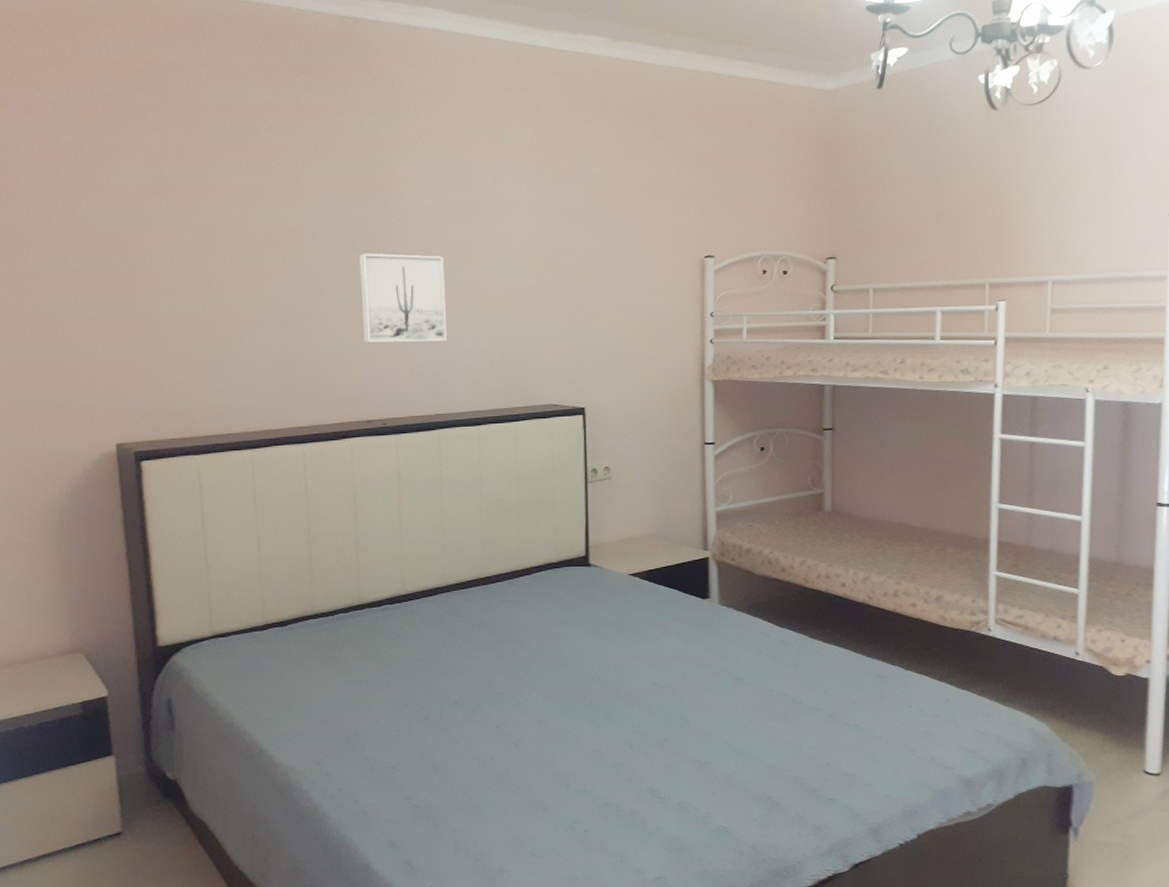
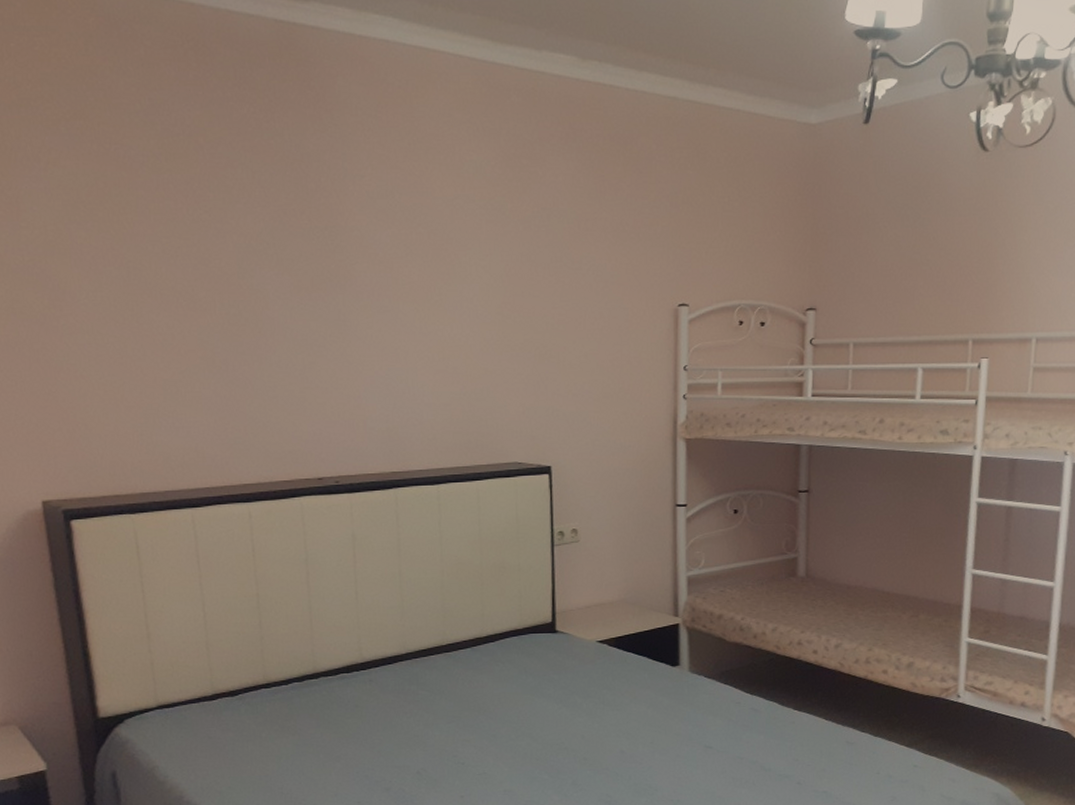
wall art: present [359,253,447,343] -> none [305,294,402,394]

